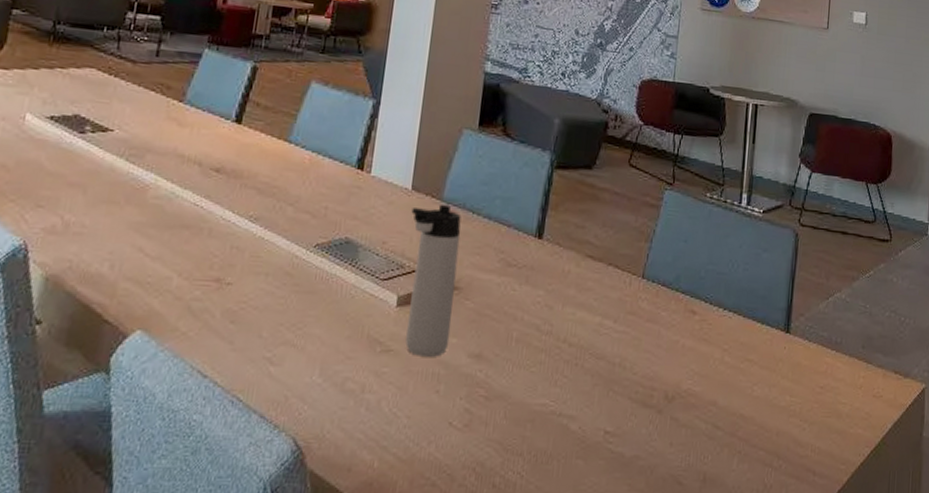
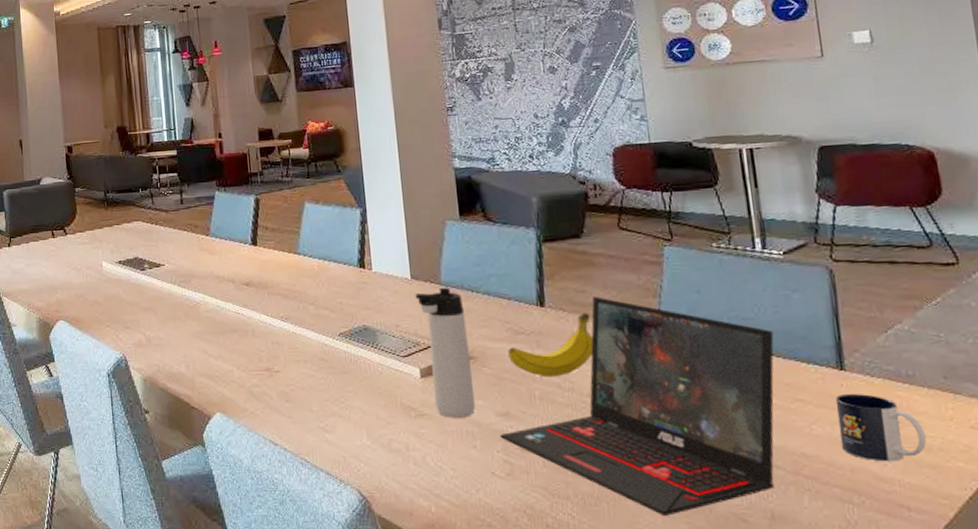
laptop: none [466,234,740,477] -> present [499,296,776,516]
fruit: none [494,250,584,318] -> present [508,313,594,378]
mug: none [773,357,840,426] -> present [835,394,927,462]

